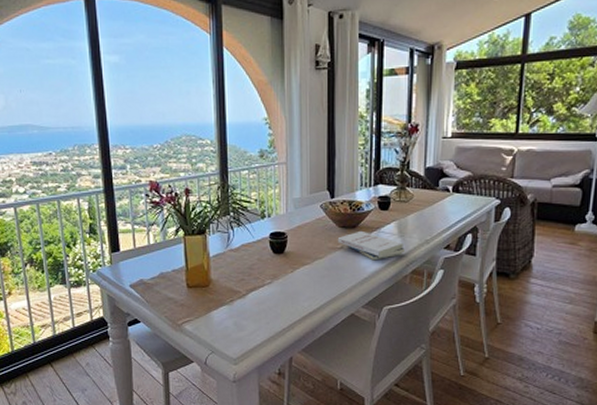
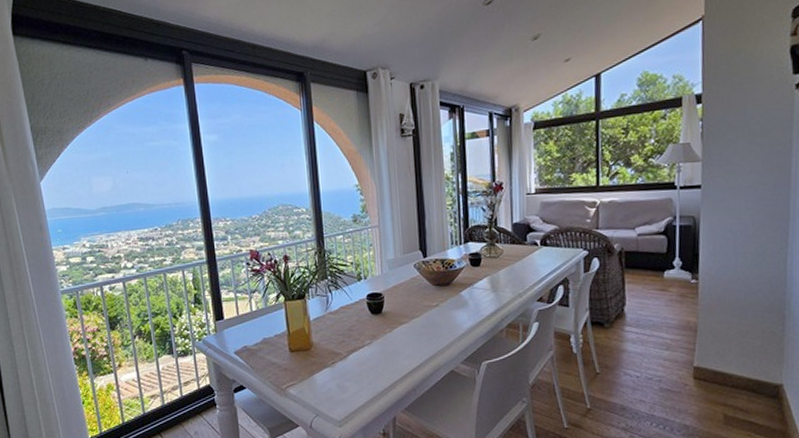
books: present [337,230,405,261] -> none [432,287,499,317]

